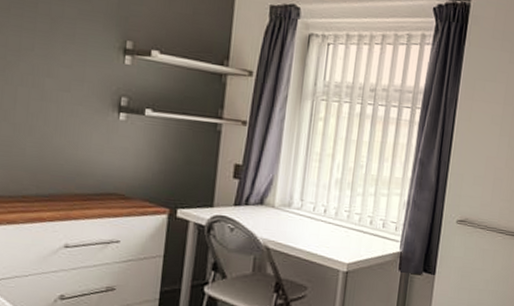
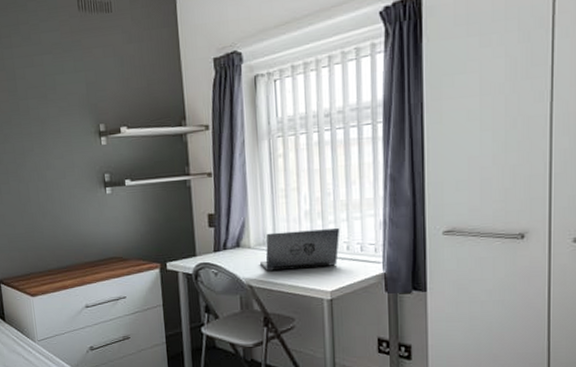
laptop: none [282,195,367,238] -> present [260,228,340,271]

